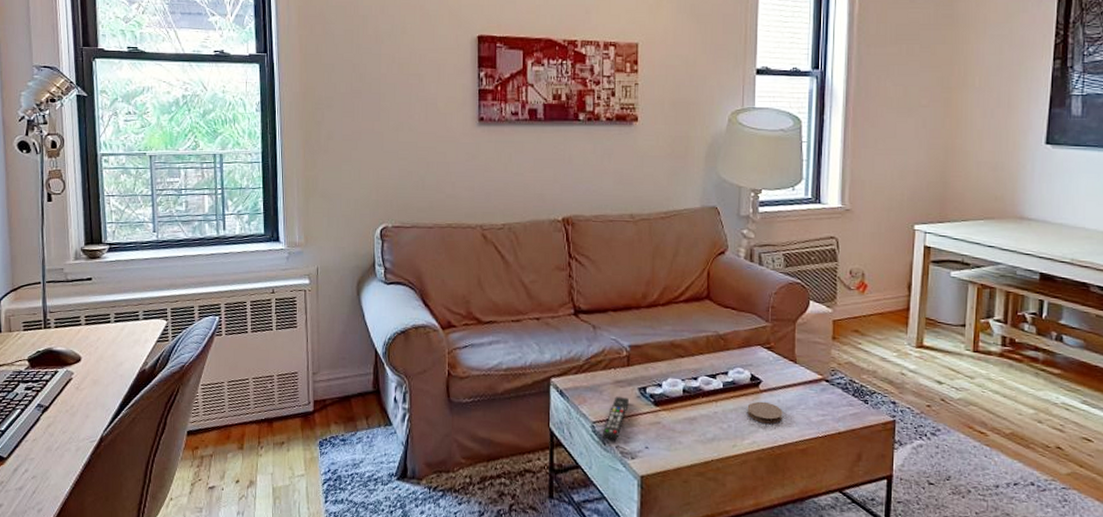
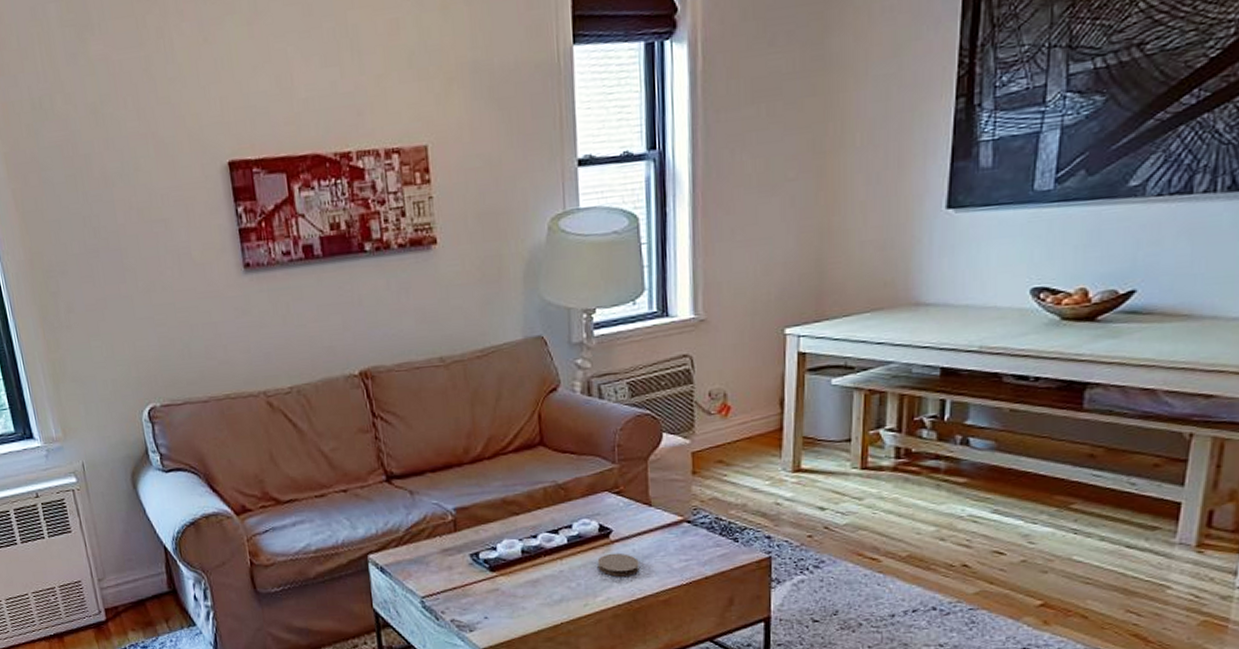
remote control: present [602,396,629,440] -> none [433,566,461,614]

